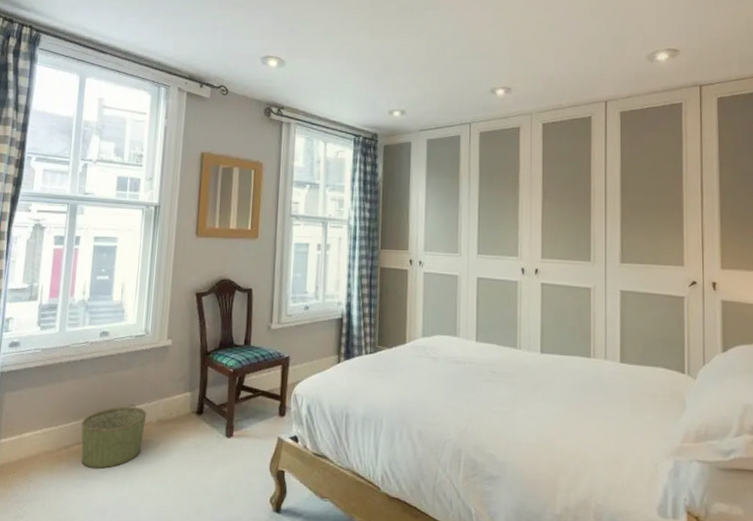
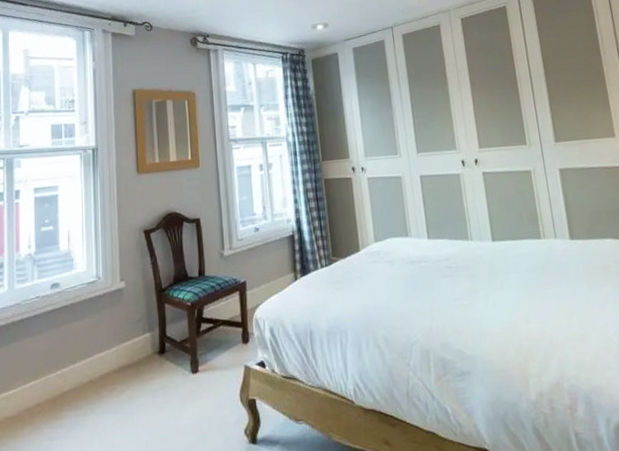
basket: present [81,404,147,469] -> none [41,353,108,428]

